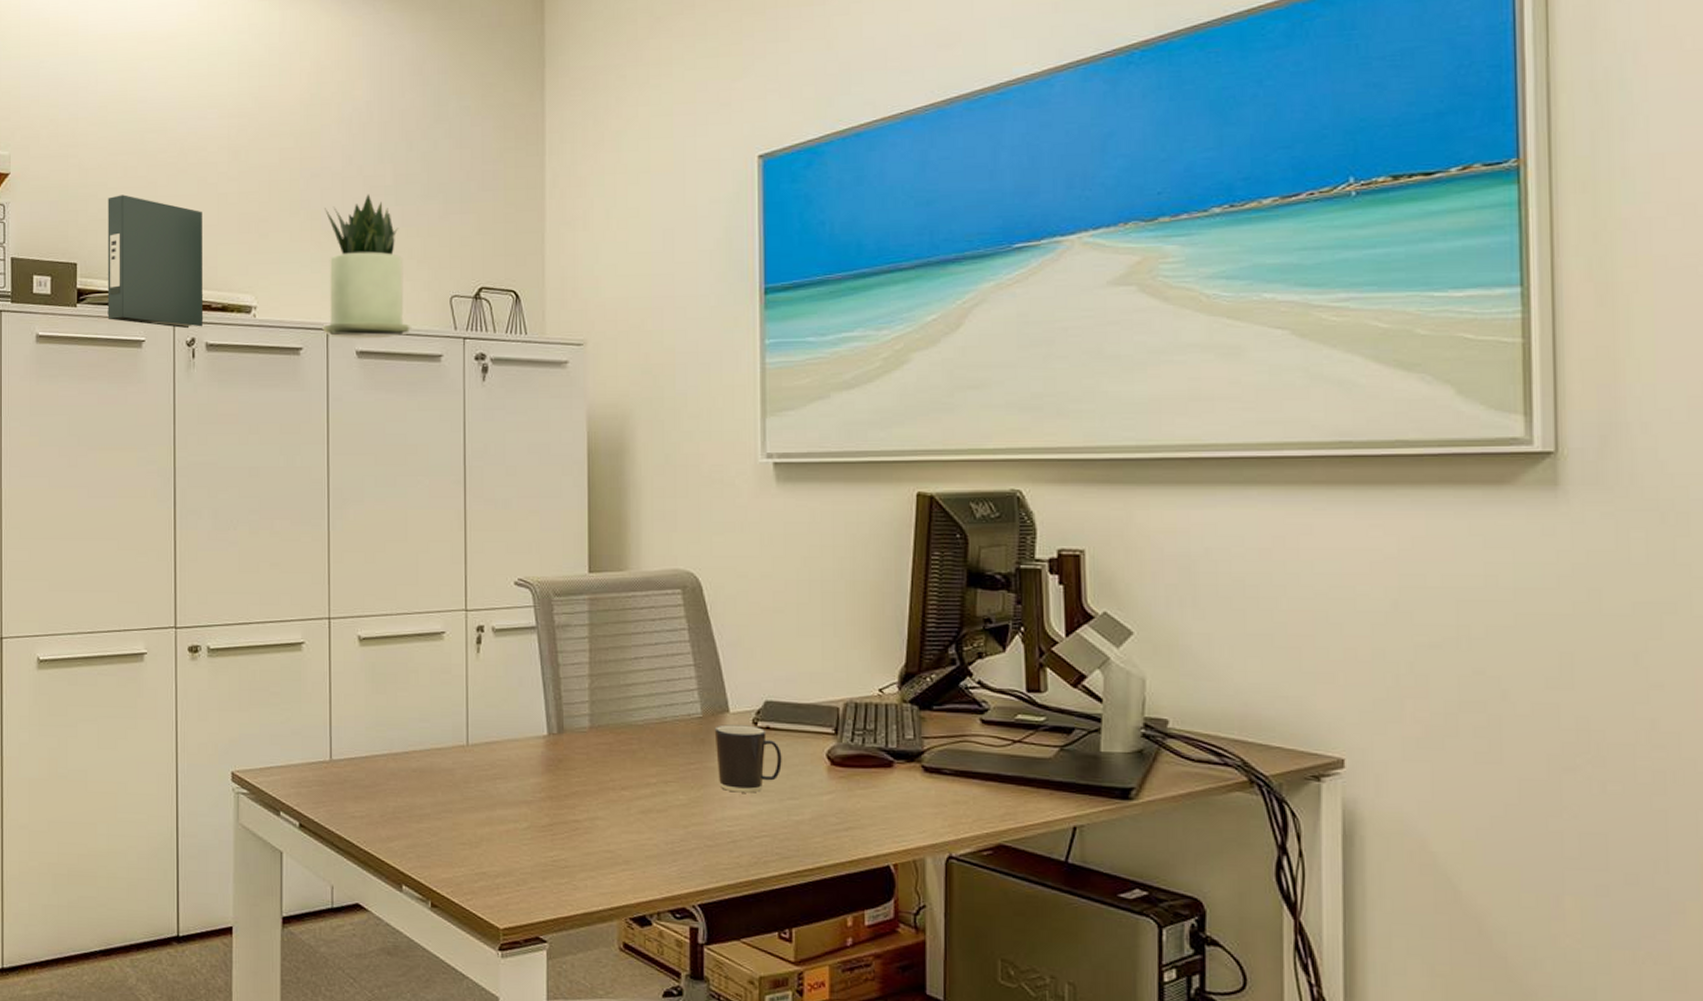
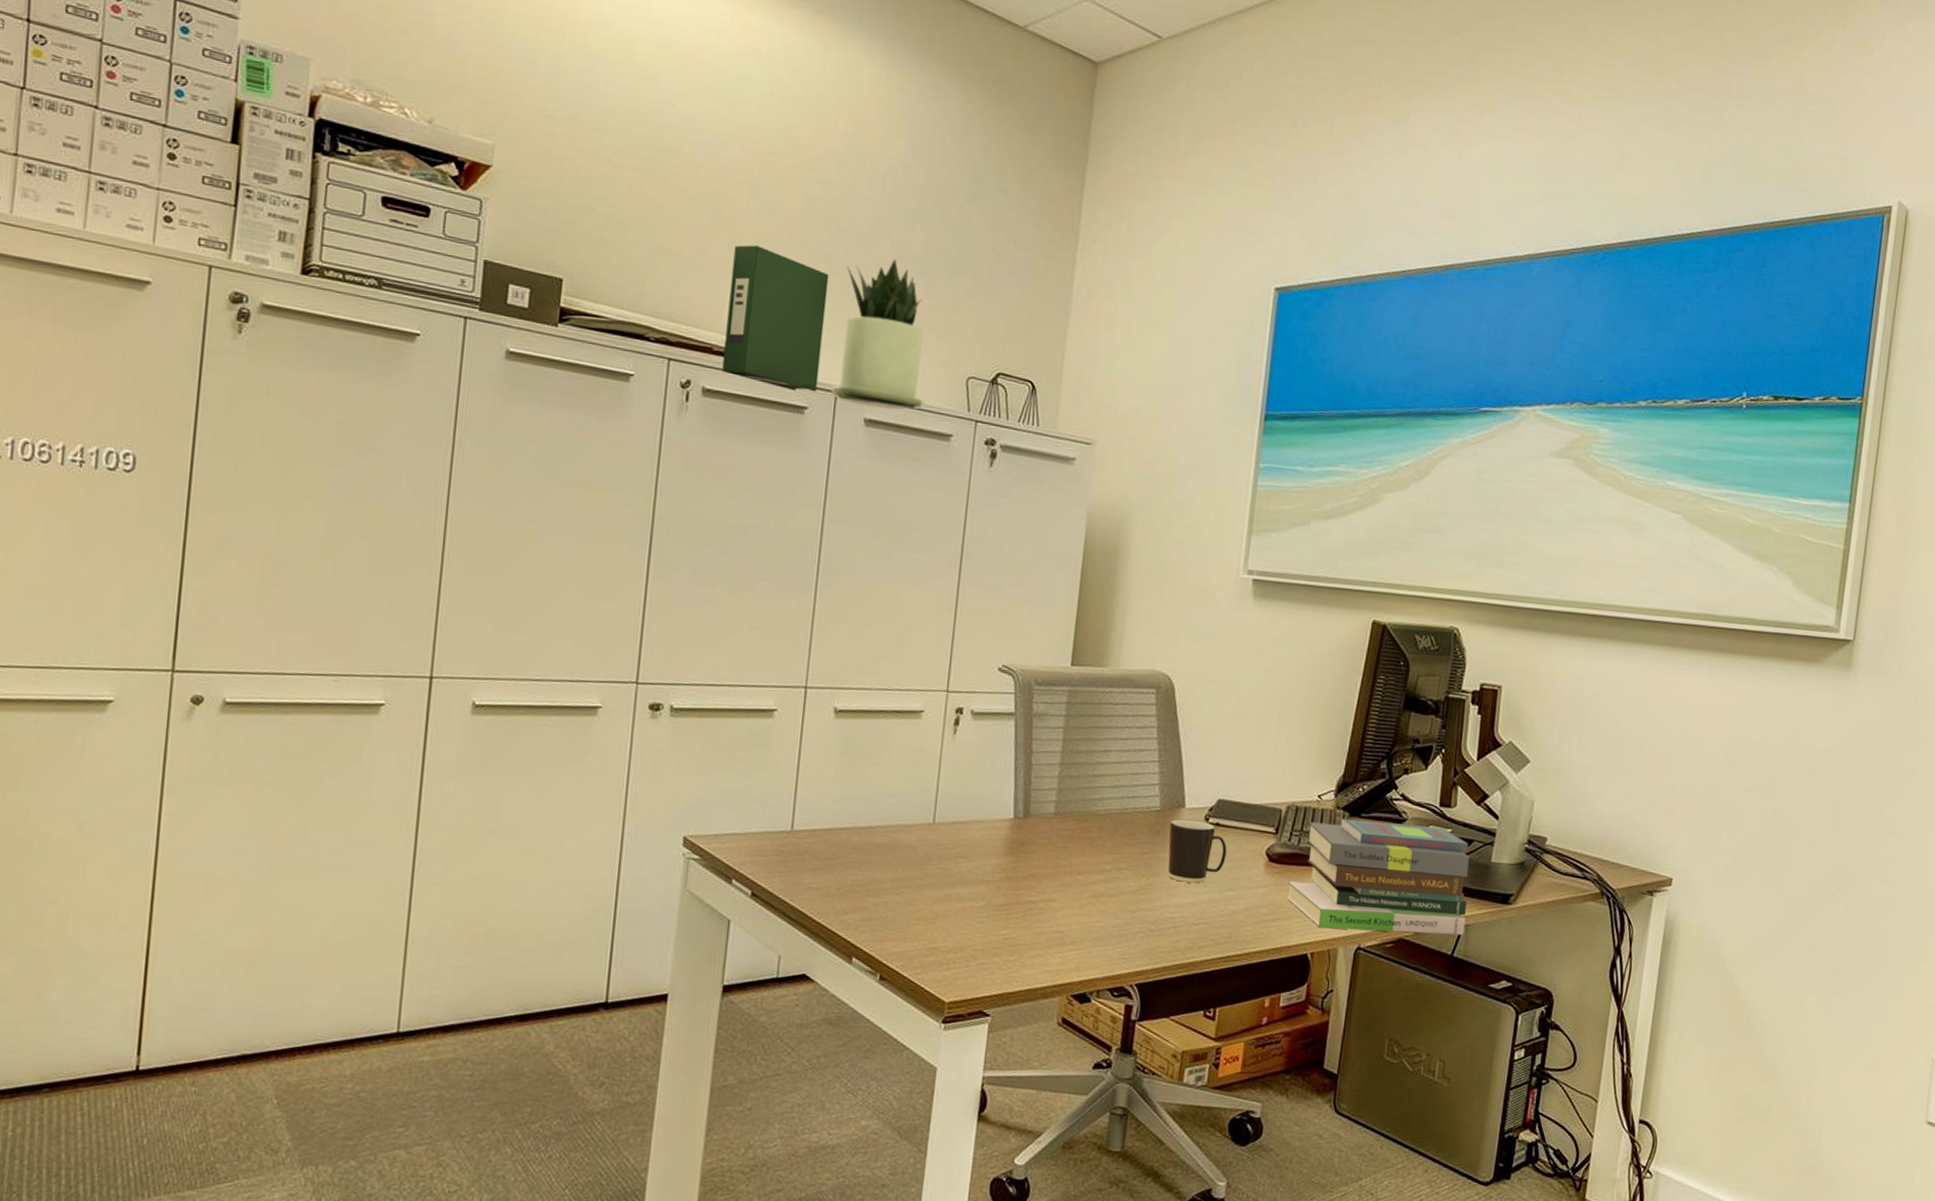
binder: present [107,194,202,329] -> none [593,212,713,370]
binder: none [221,203,309,334] -> present [722,245,829,392]
books: none [857,713,1078,839] -> present [1286,818,1469,936]

